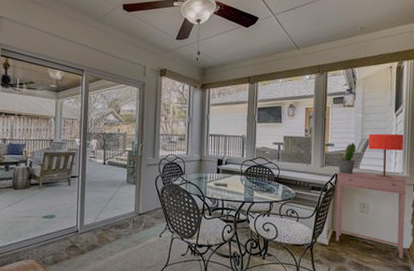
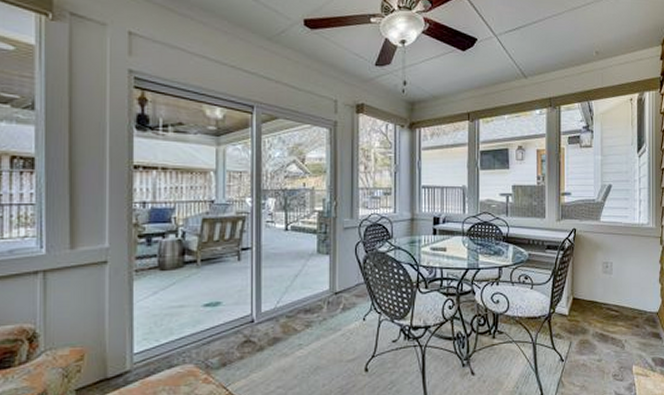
side table: present [335,171,407,259] -> none [575,225,653,325]
potted plant: present [337,142,356,174] -> none [575,190,596,228]
table lamp: present [368,133,404,178] -> none [609,178,649,231]

